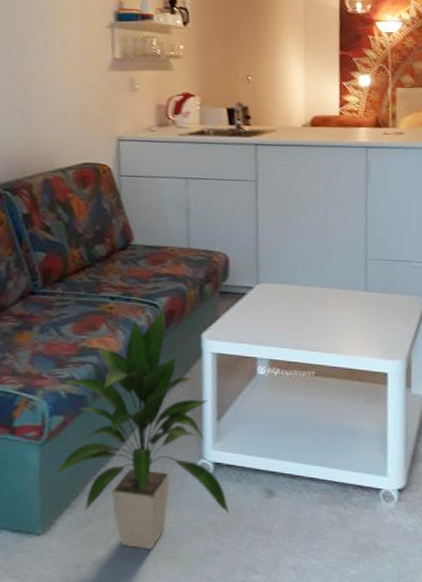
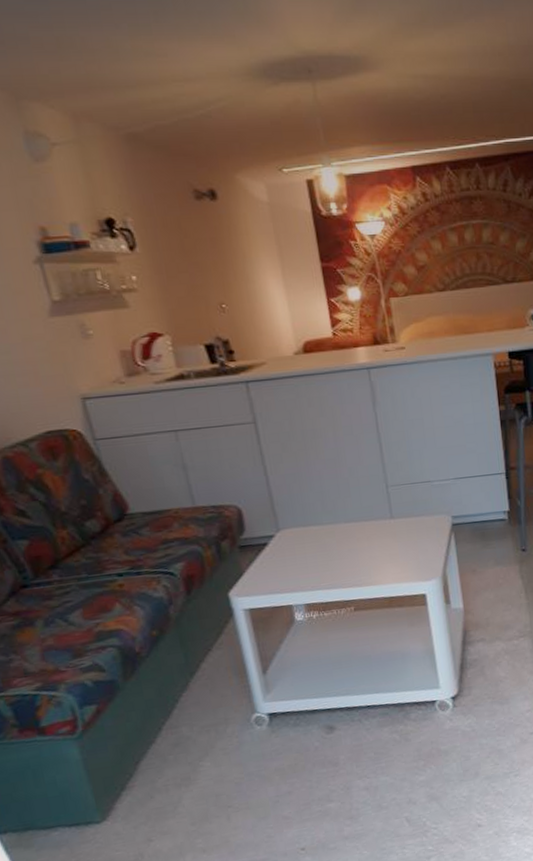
indoor plant: present [54,310,229,549] -> none [84,577,293,811]

